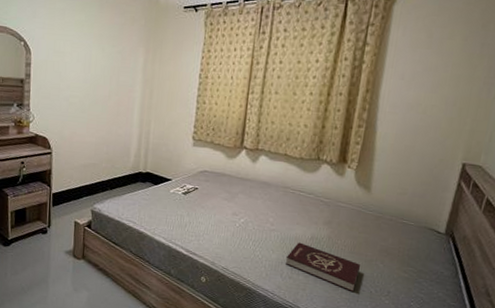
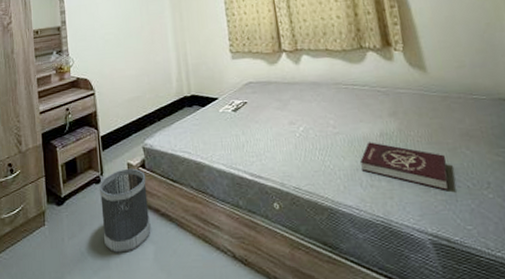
wastebasket: none [43,225,90,294] -> present [99,168,151,254]

